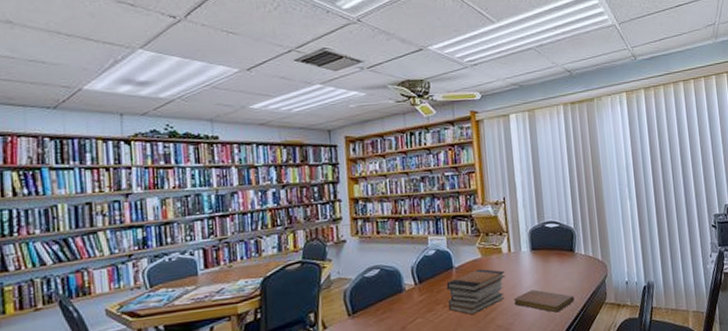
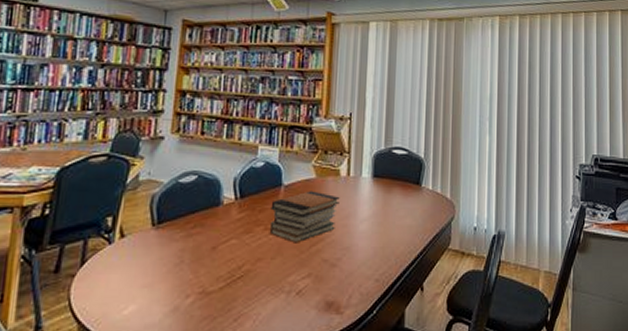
notebook: present [514,289,574,313] -> none [345,223,414,253]

